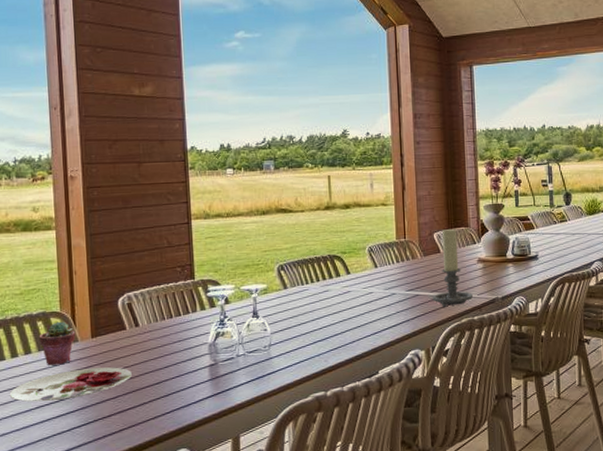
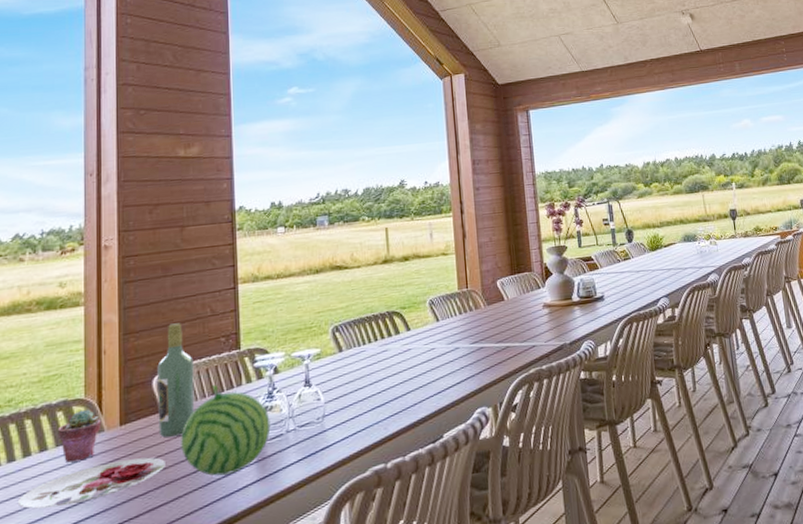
wine bottle: none [121,251,156,351] -> present [157,323,195,438]
fruit: none [144,308,223,389] -> present [181,384,271,476]
candle holder: present [432,228,474,307] -> none [497,274,541,358]

